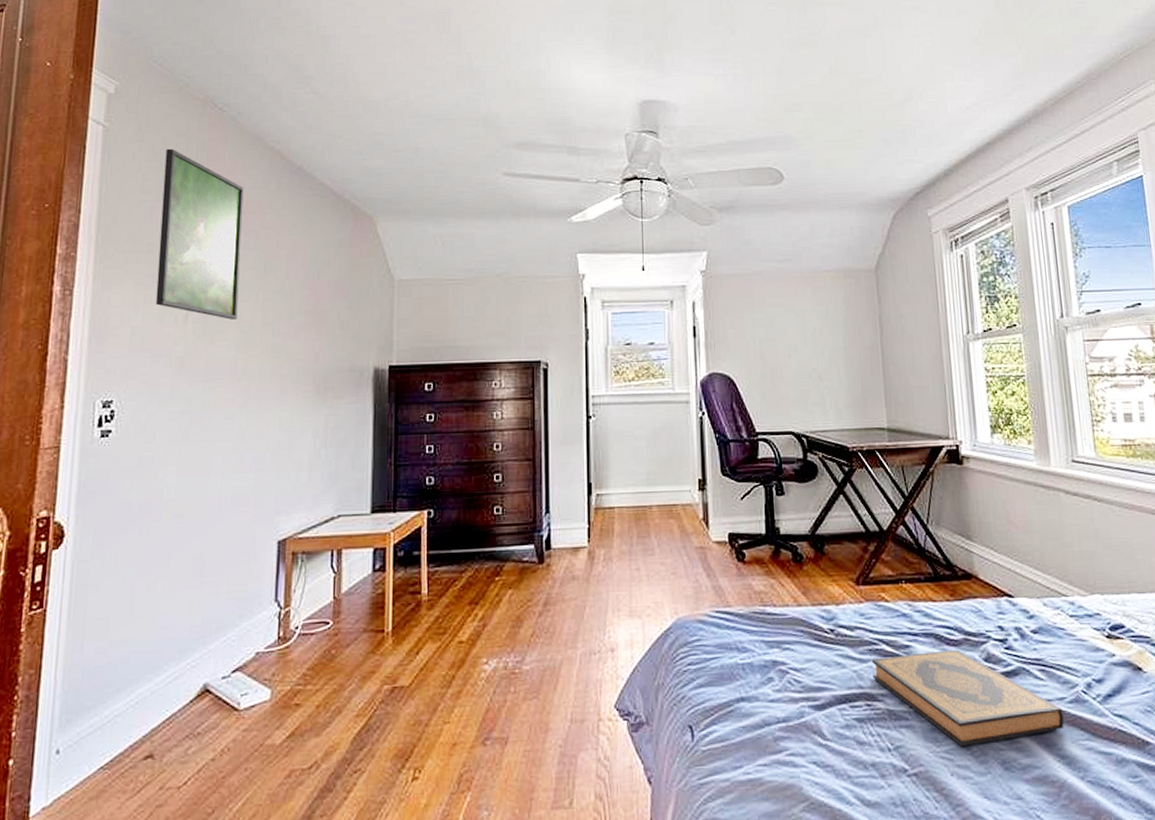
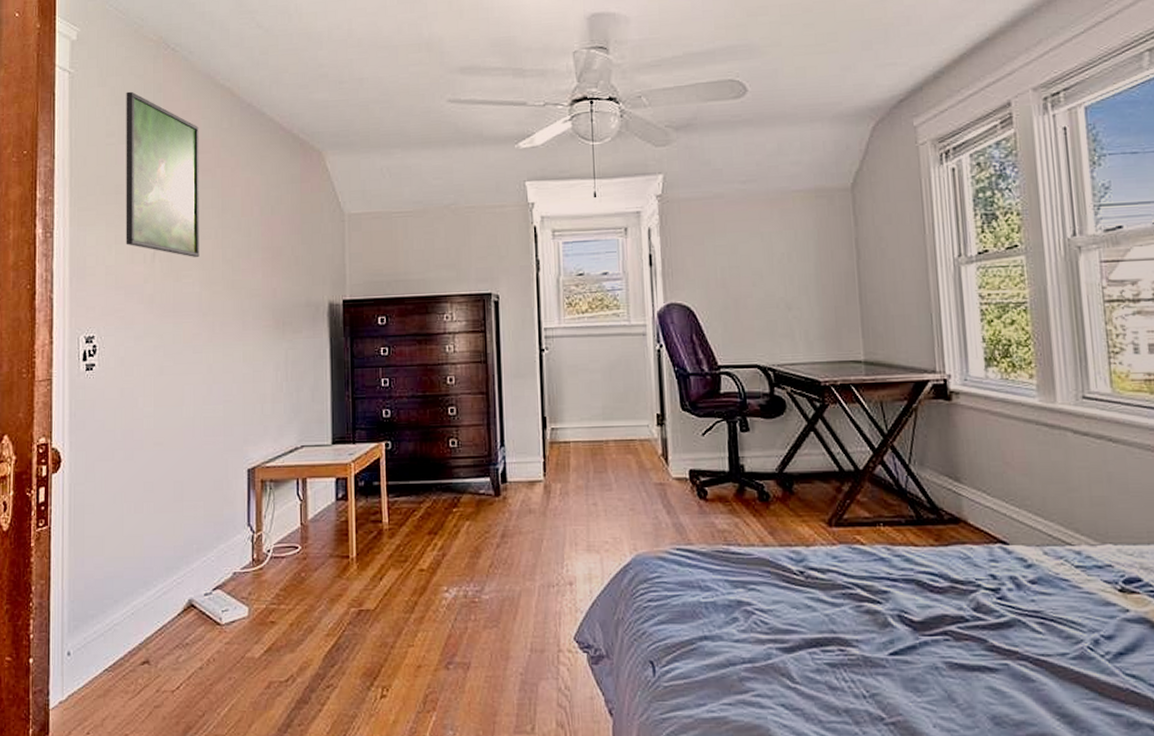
hardback book: present [871,649,1064,747] -> none [845,597,1066,699]

